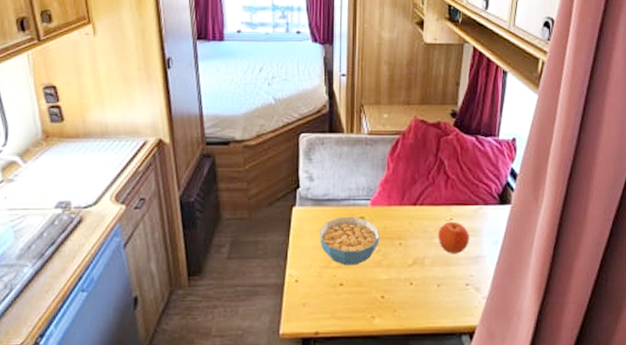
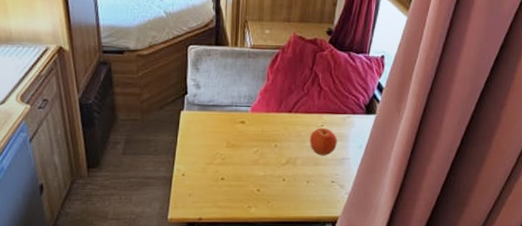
cereal bowl: present [320,216,380,266] -> none [204,120,258,163]

